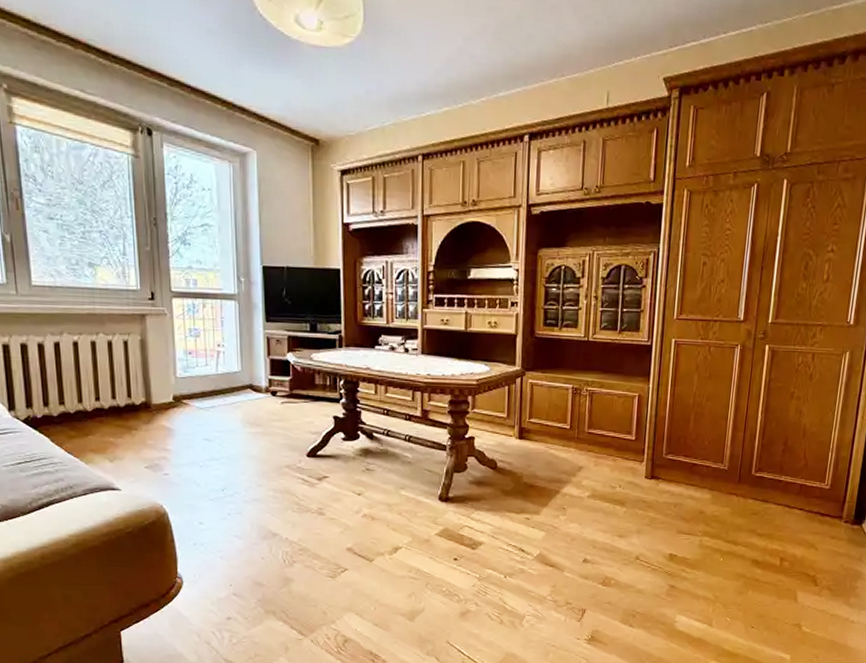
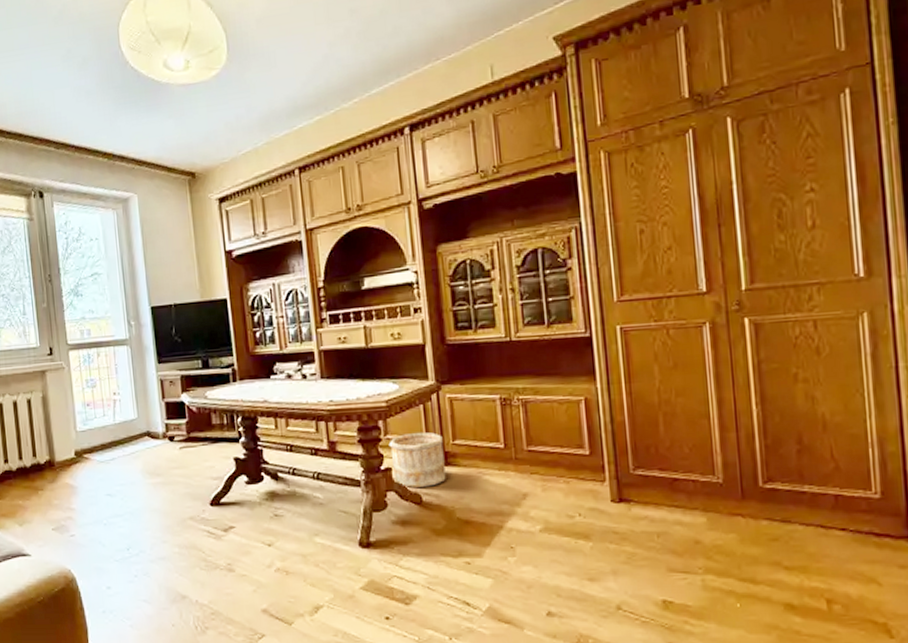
wooden bucket: none [474,409,521,456] -> present [388,431,446,489]

